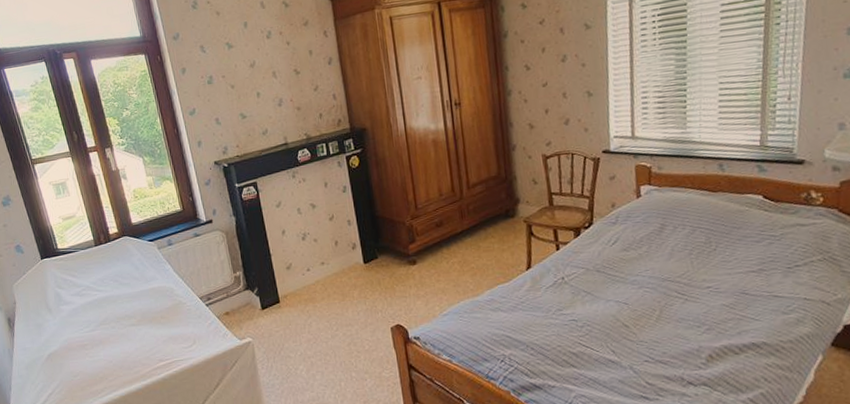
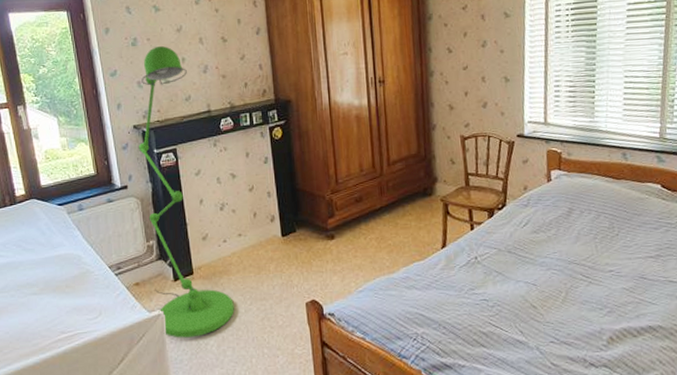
floor lamp: none [219,82,321,364] -> present [138,46,234,338]

